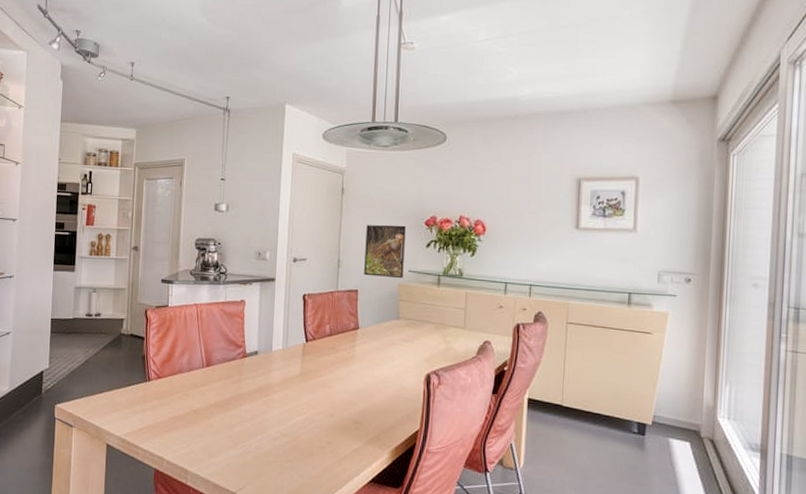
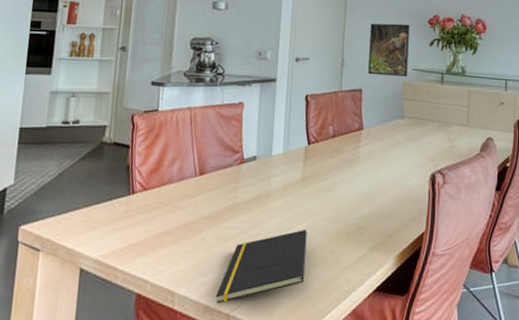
notepad: none [223,420,306,483] -> present [216,229,307,304]

